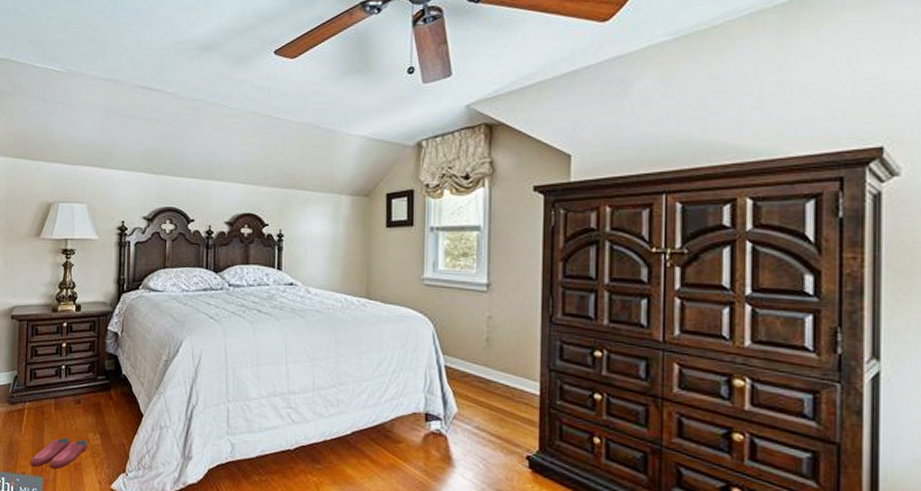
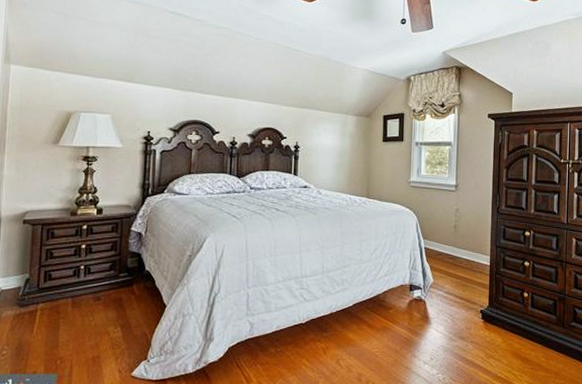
slippers: present [30,437,88,469] -> none [43,333,108,364]

